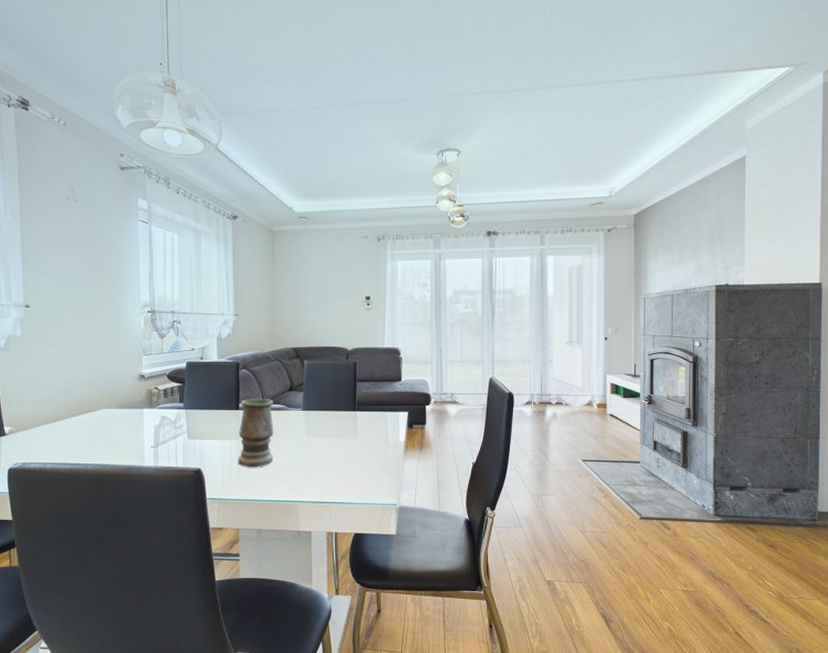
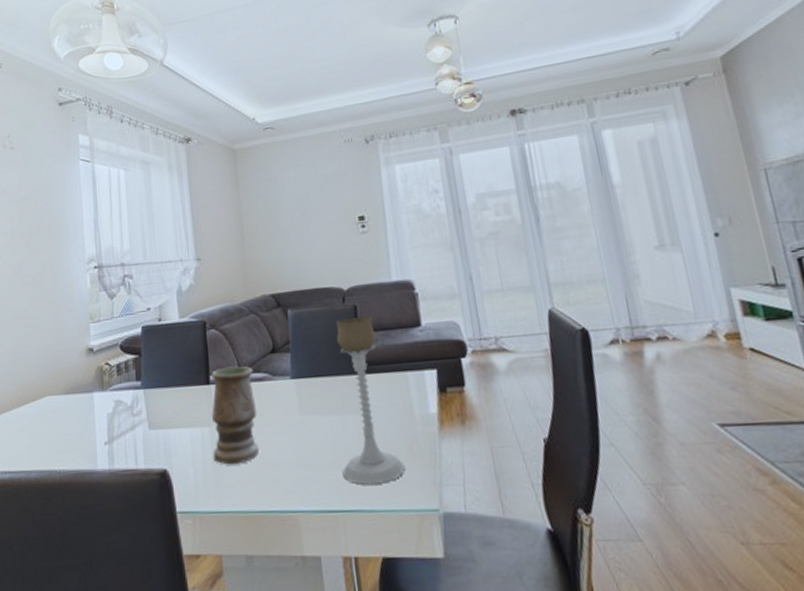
candle holder: none [333,370,378,486] -> present [337,316,406,485]

